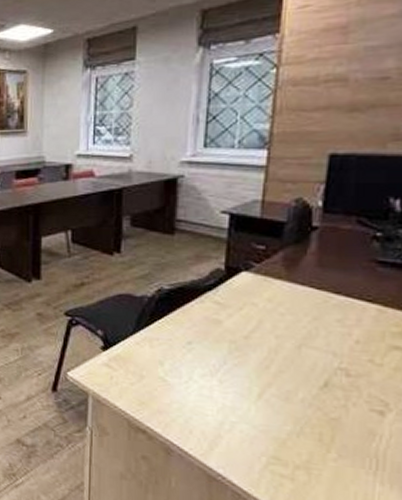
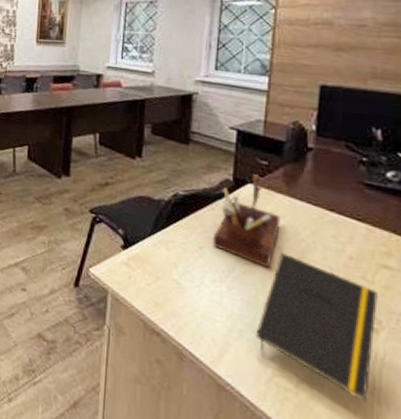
desk organizer: none [201,261,279,359] -> present [212,174,280,268]
notepad: none [250,342,387,483] -> present [256,253,378,402]

